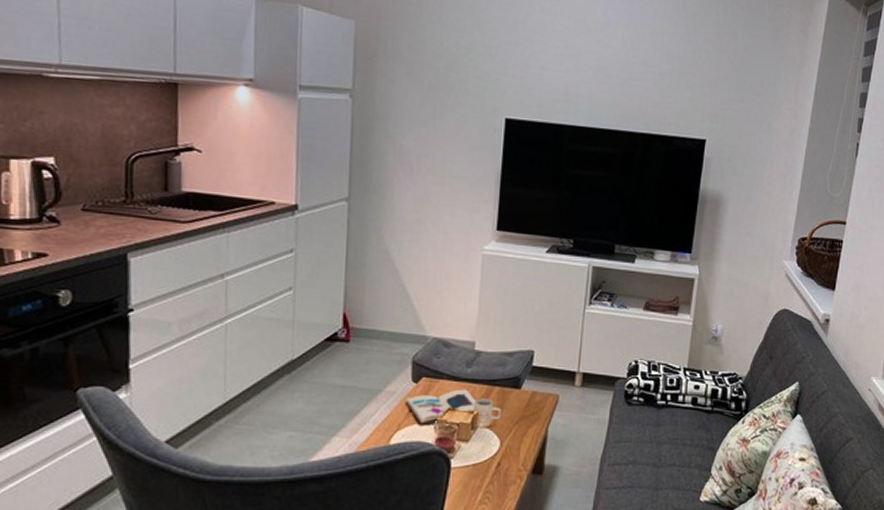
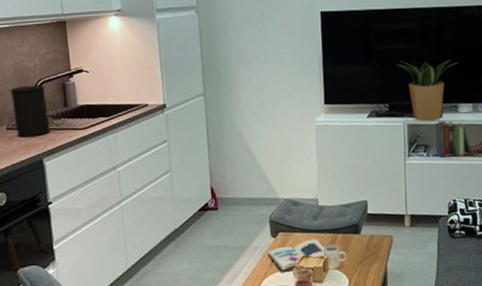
canister: none [92,157,142,225] -> present [10,84,51,138]
potted plant: none [588,191,661,266] -> present [396,59,458,121]
books: none [621,267,664,312] -> present [435,121,473,157]

